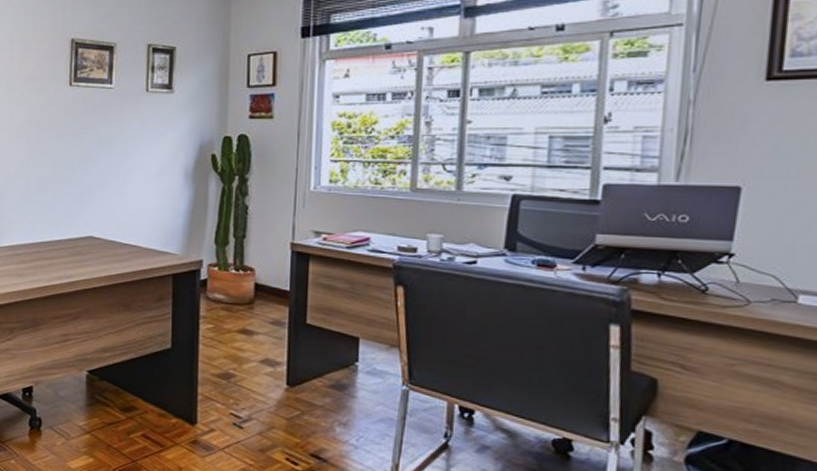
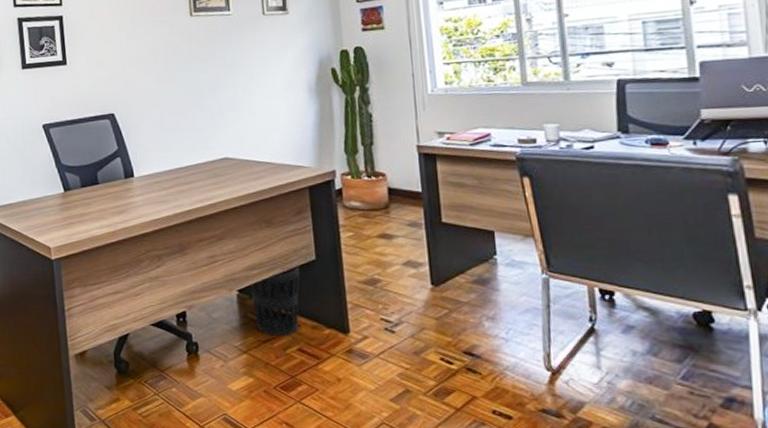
wastebasket: none [100,353,154,421] -> present [250,266,300,336]

